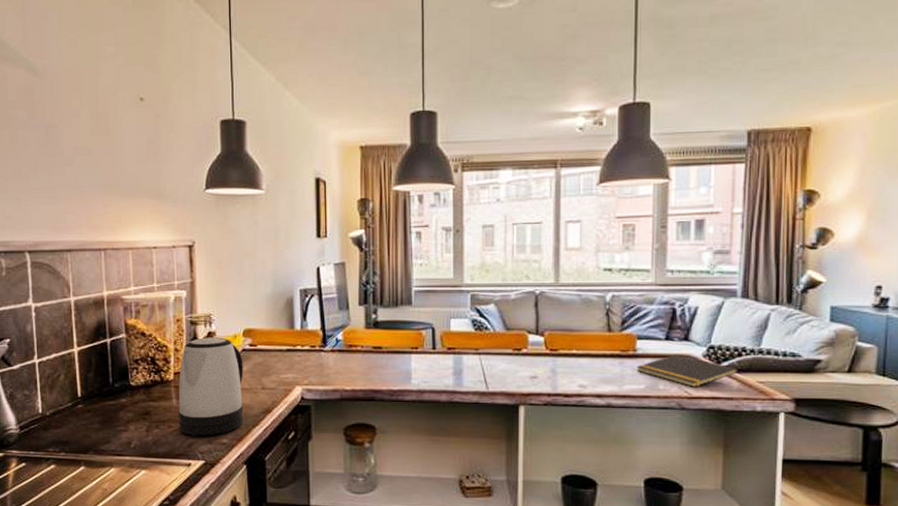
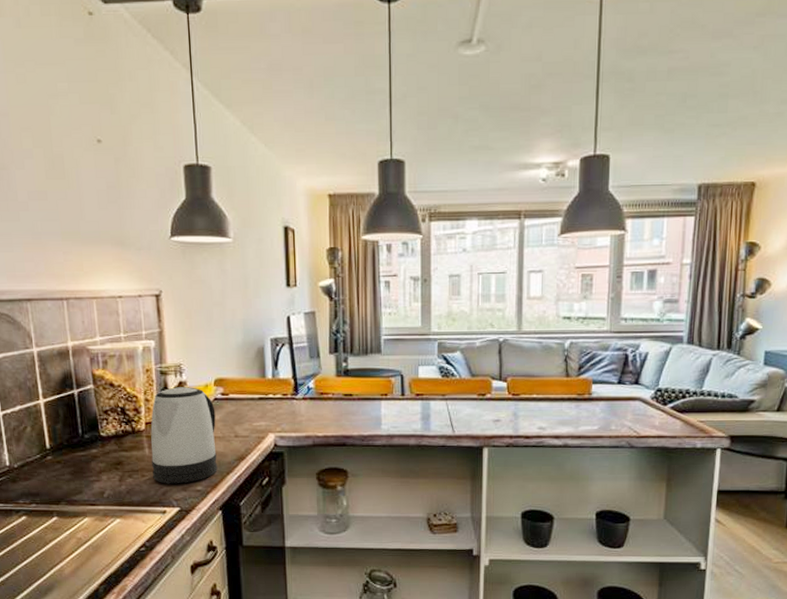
notepad: present [637,354,738,387] -> none [591,397,682,427]

